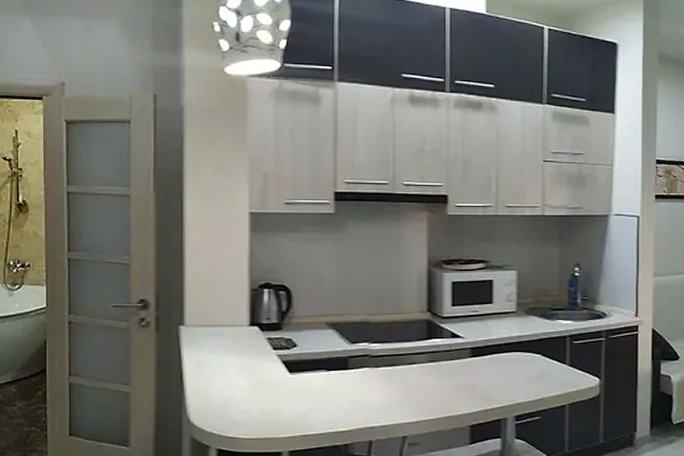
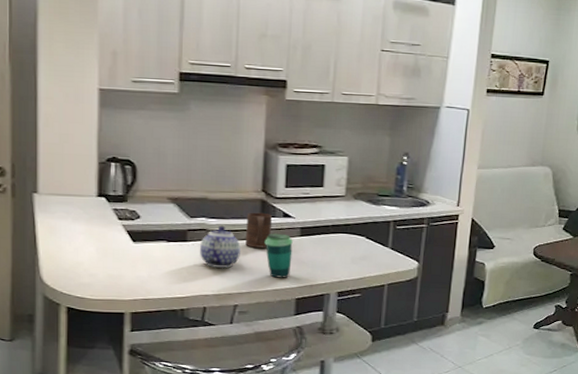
teapot: none [363,349,407,397] -> present [200,225,241,269]
cup: none [412,334,440,372] -> present [245,212,273,248]
cup: none [433,355,464,404] -> present [264,233,293,278]

